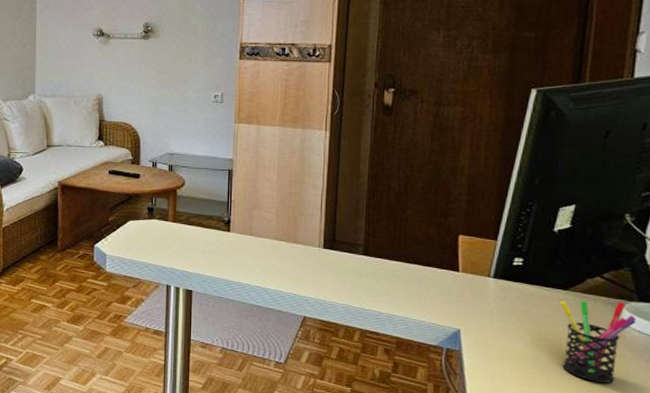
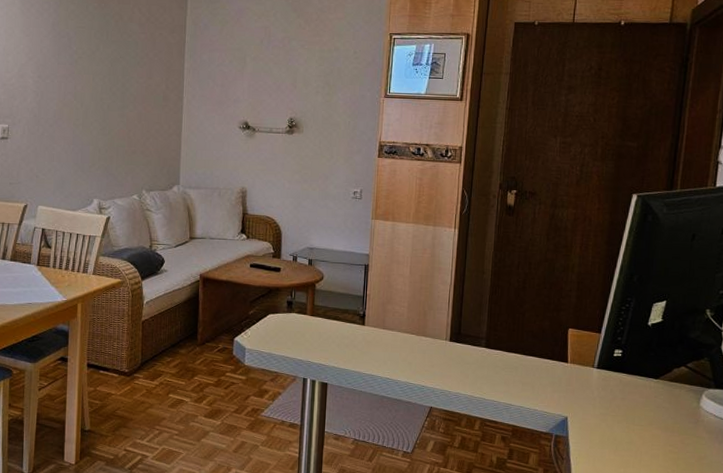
pen holder: present [560,300,636,383] -> none [651,388,713,463]

